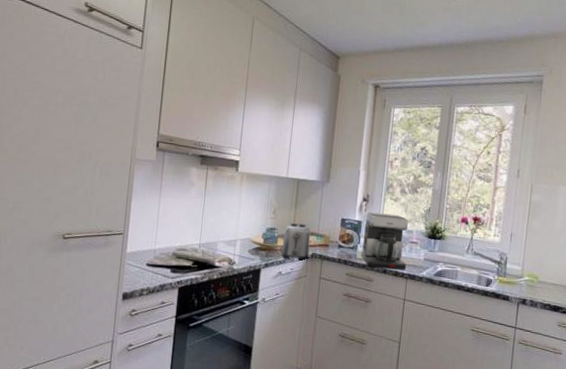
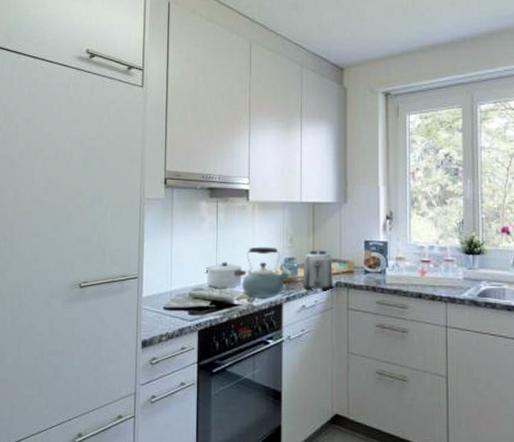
cooking pot: none [190,226,230,251] -> present [205,262,246,288]
kettle: none [224,215,272,263] -> present [242,246,292,299]
coffee maker: present [362,212,408,270] -> none [391,231,444,293]

